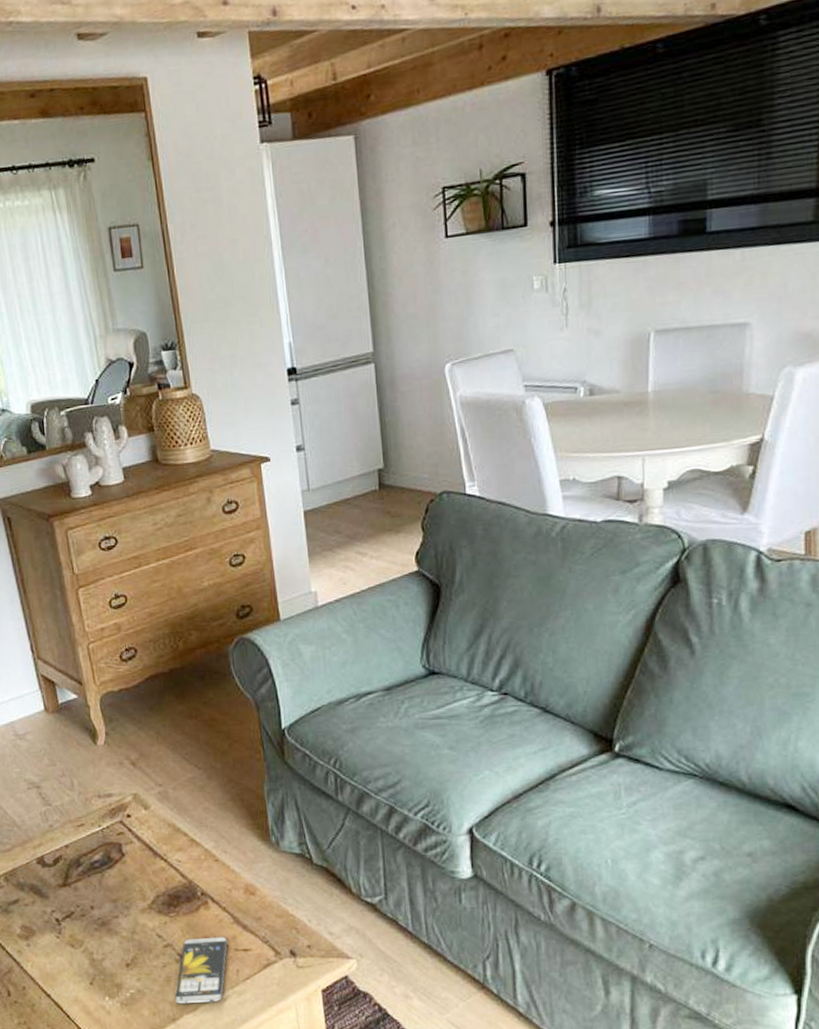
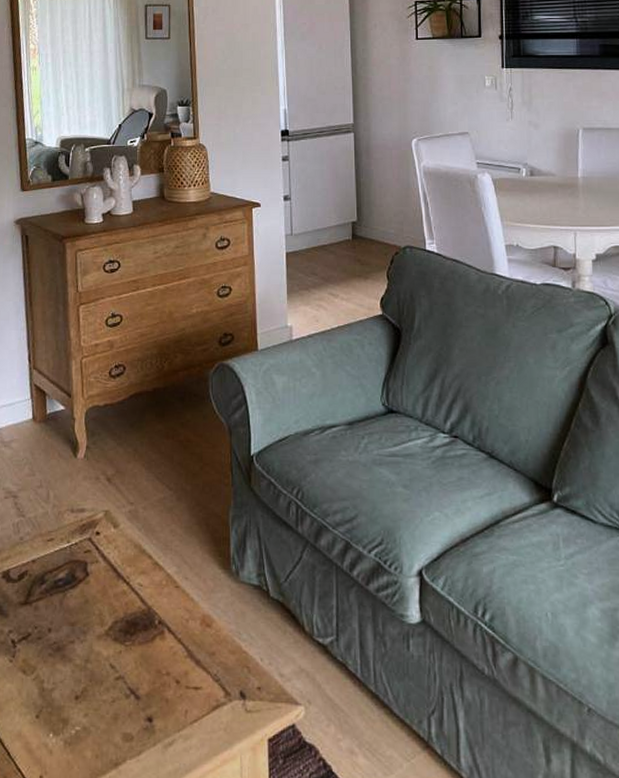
smartphone: present [174,937,228,1004] -> none [120,671,179,747]

